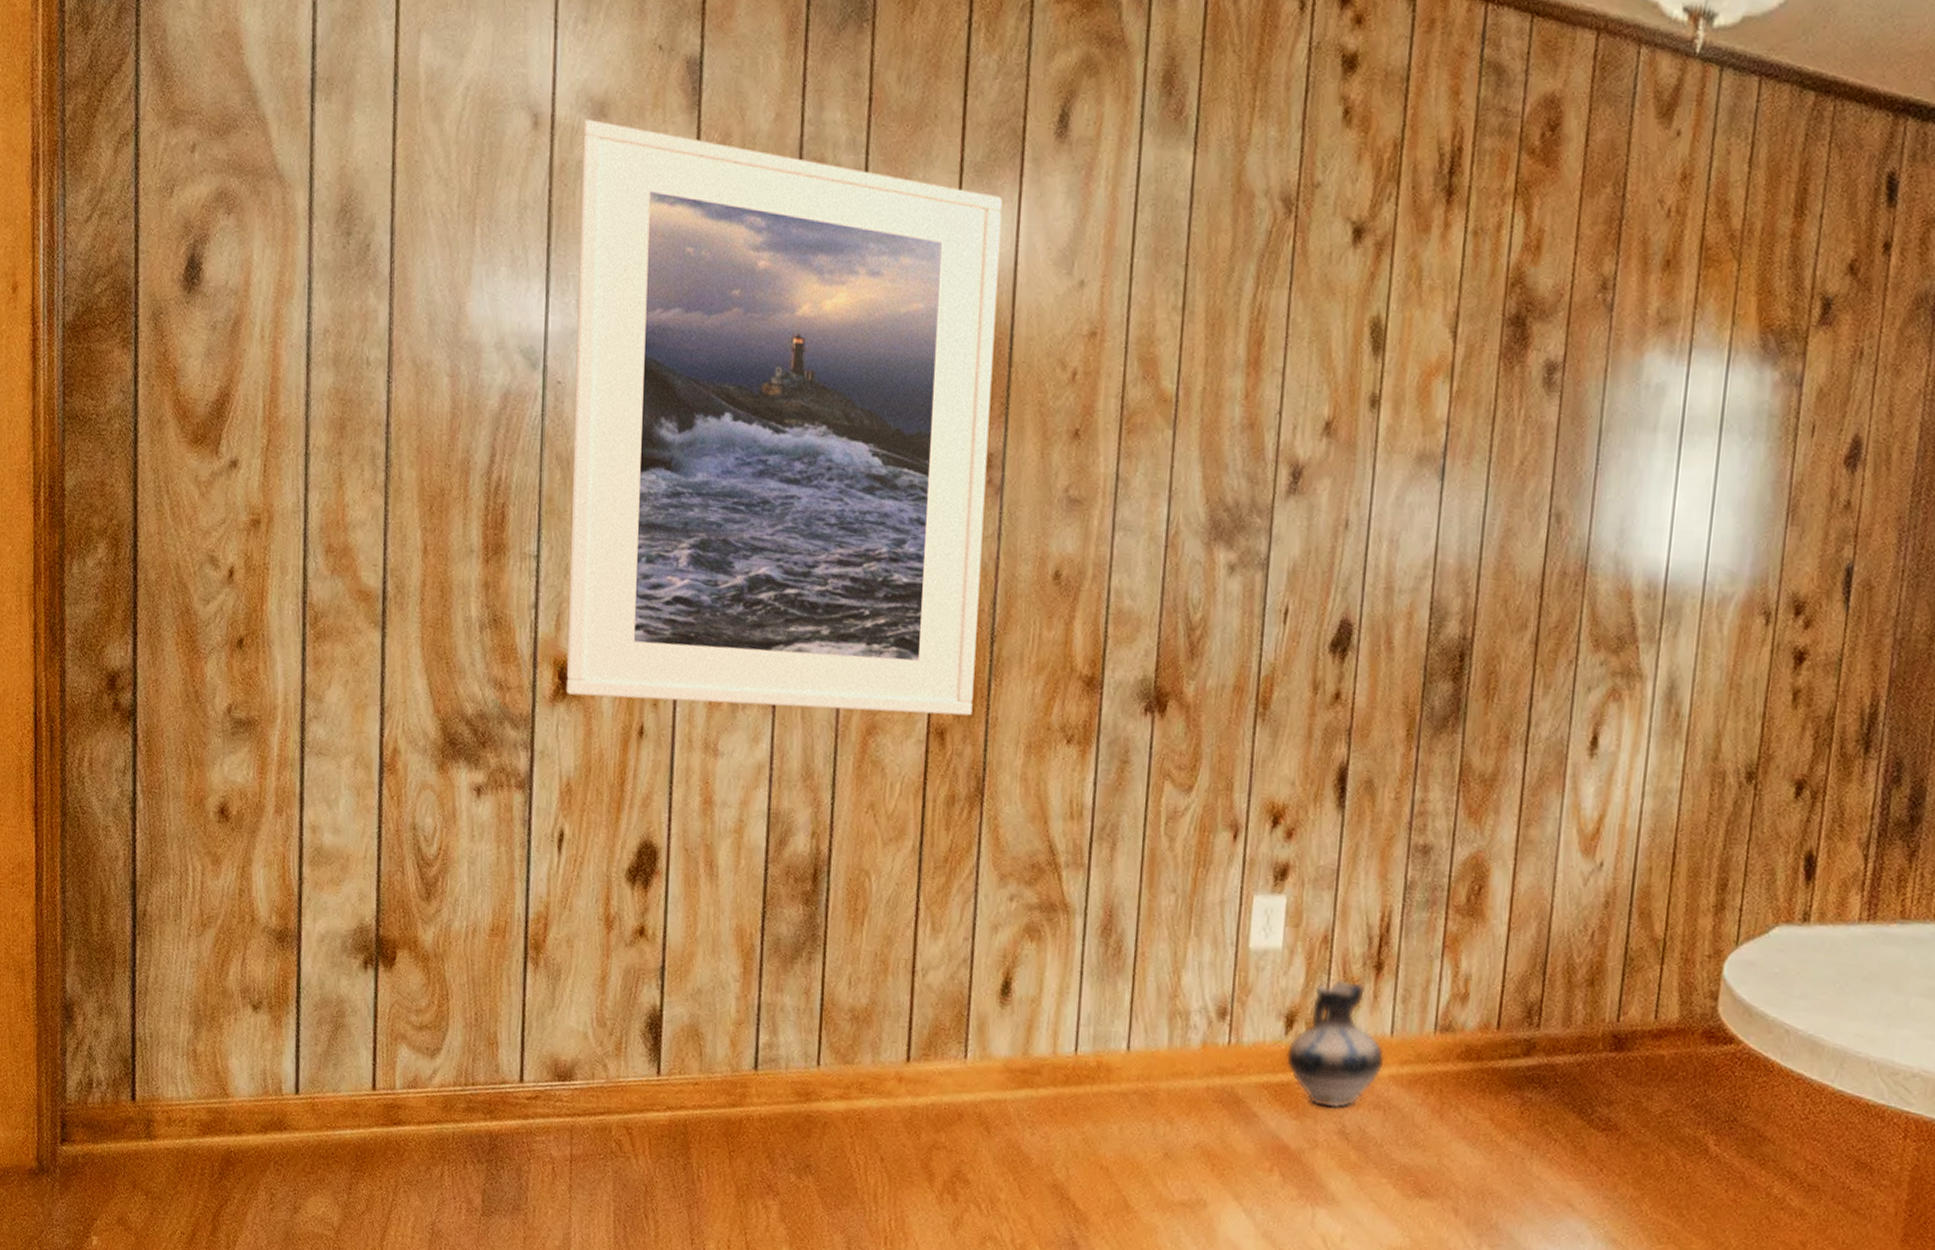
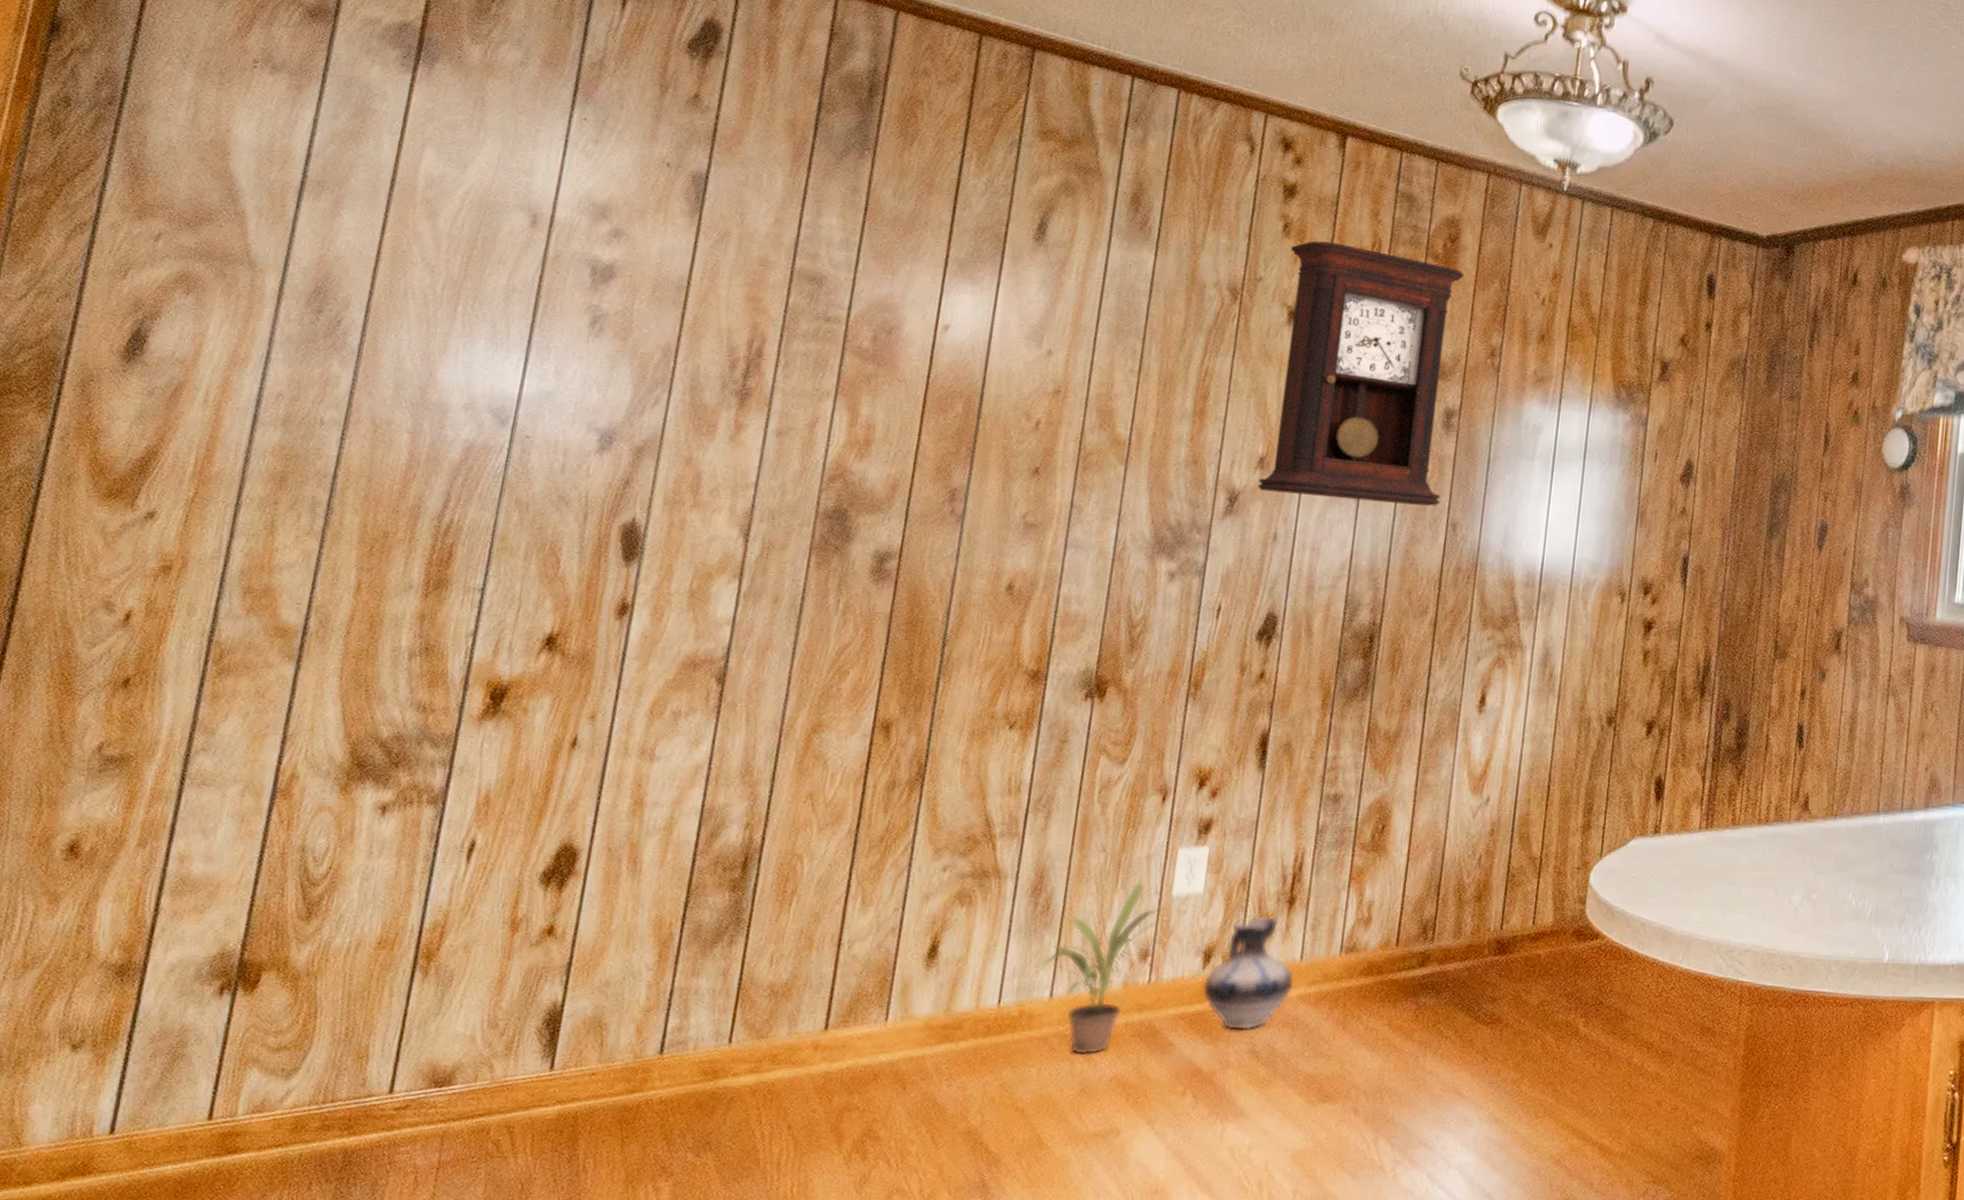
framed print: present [565,119,1003,716] -> none [496,219,982,714]
potted plant: none [1117,930,1250,1118] -> present [1042,882,1172,1055]
pendulum clock: none [1324,131,1568,490] -> present [1257,241,1465,506]

